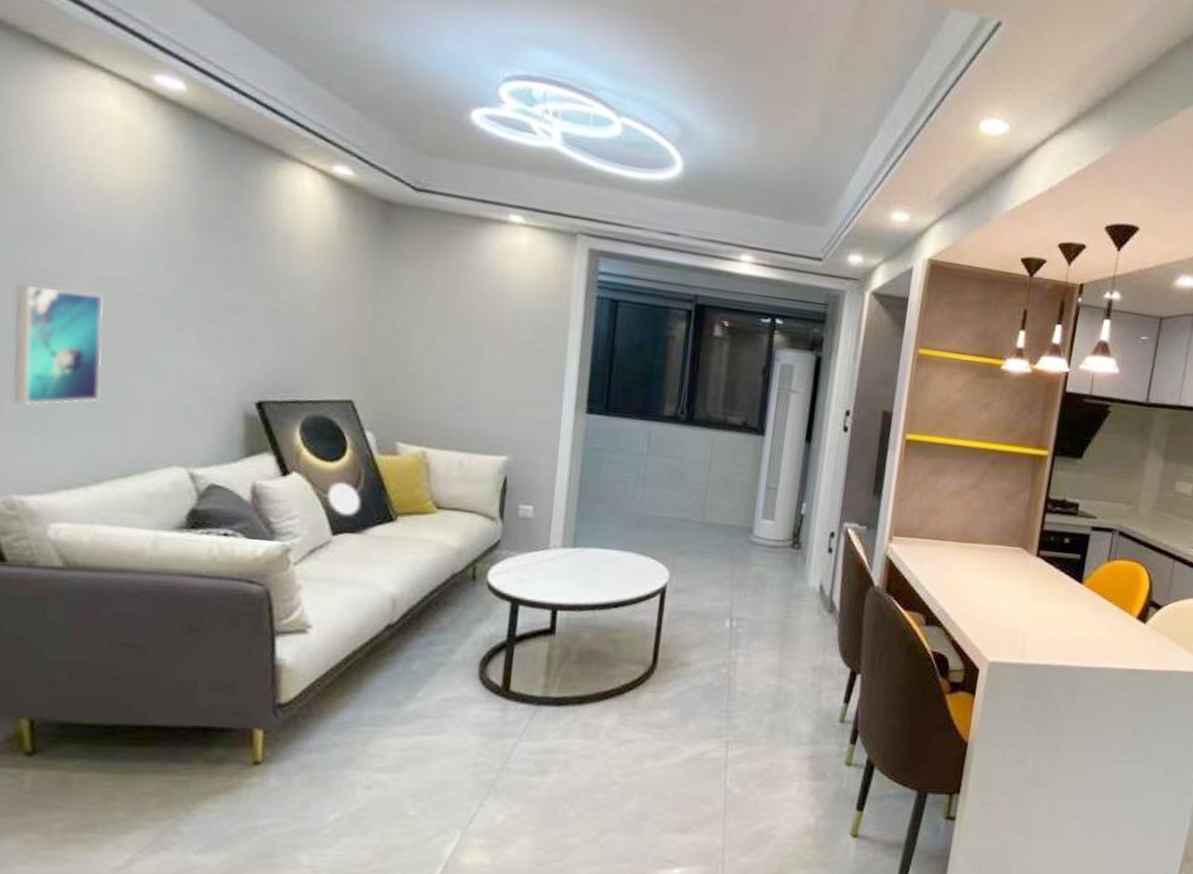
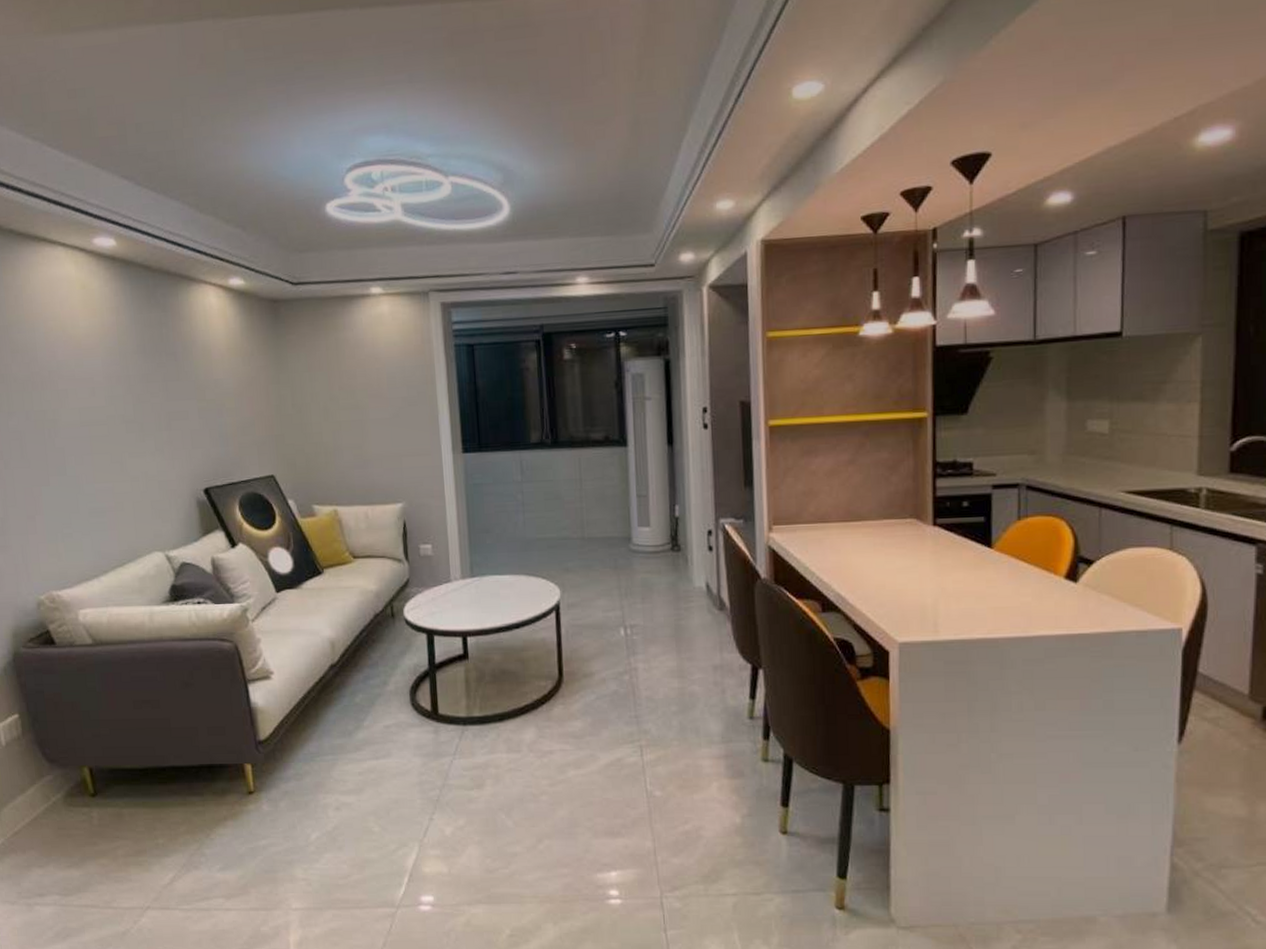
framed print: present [13,284,104,405] -> none [30,423,97,519]

